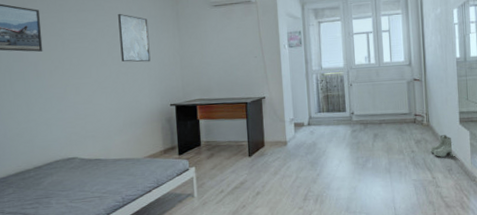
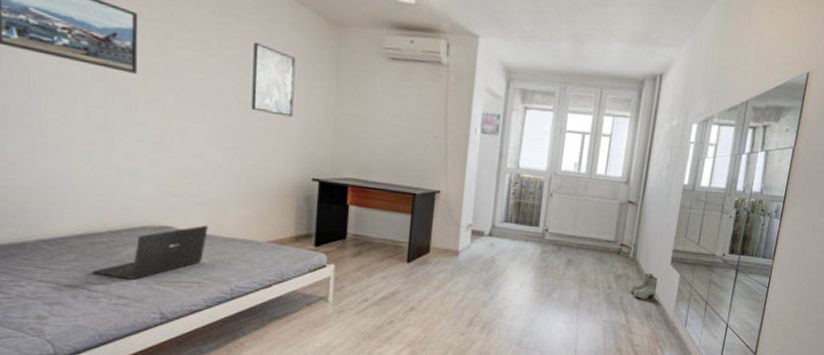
laptop: none [25,152,102,202] -> present [92,225,208,280]

